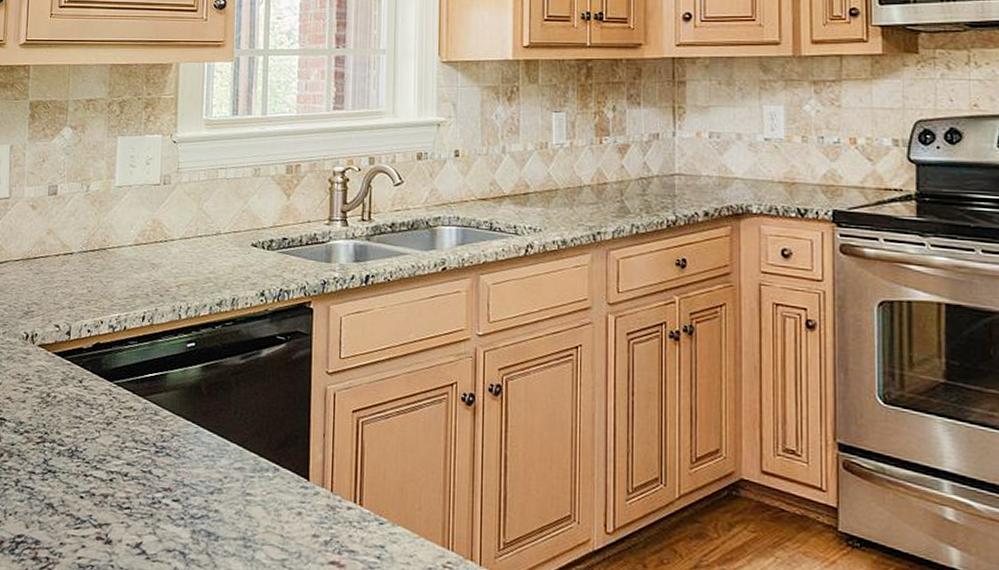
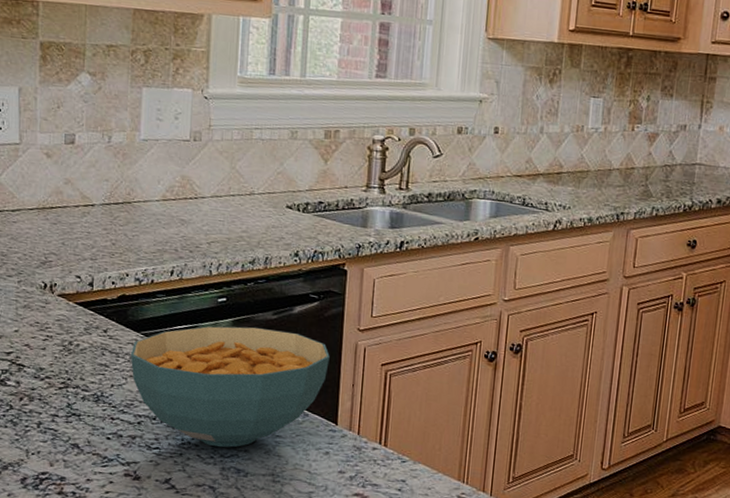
cereal bowl: none [103,372,299,508] -> present [130,326,330,448]

